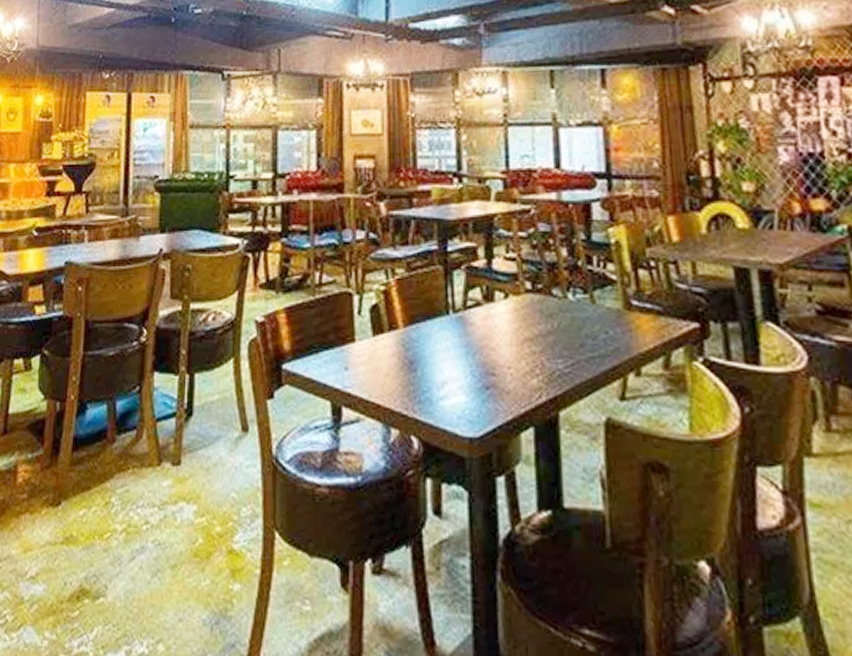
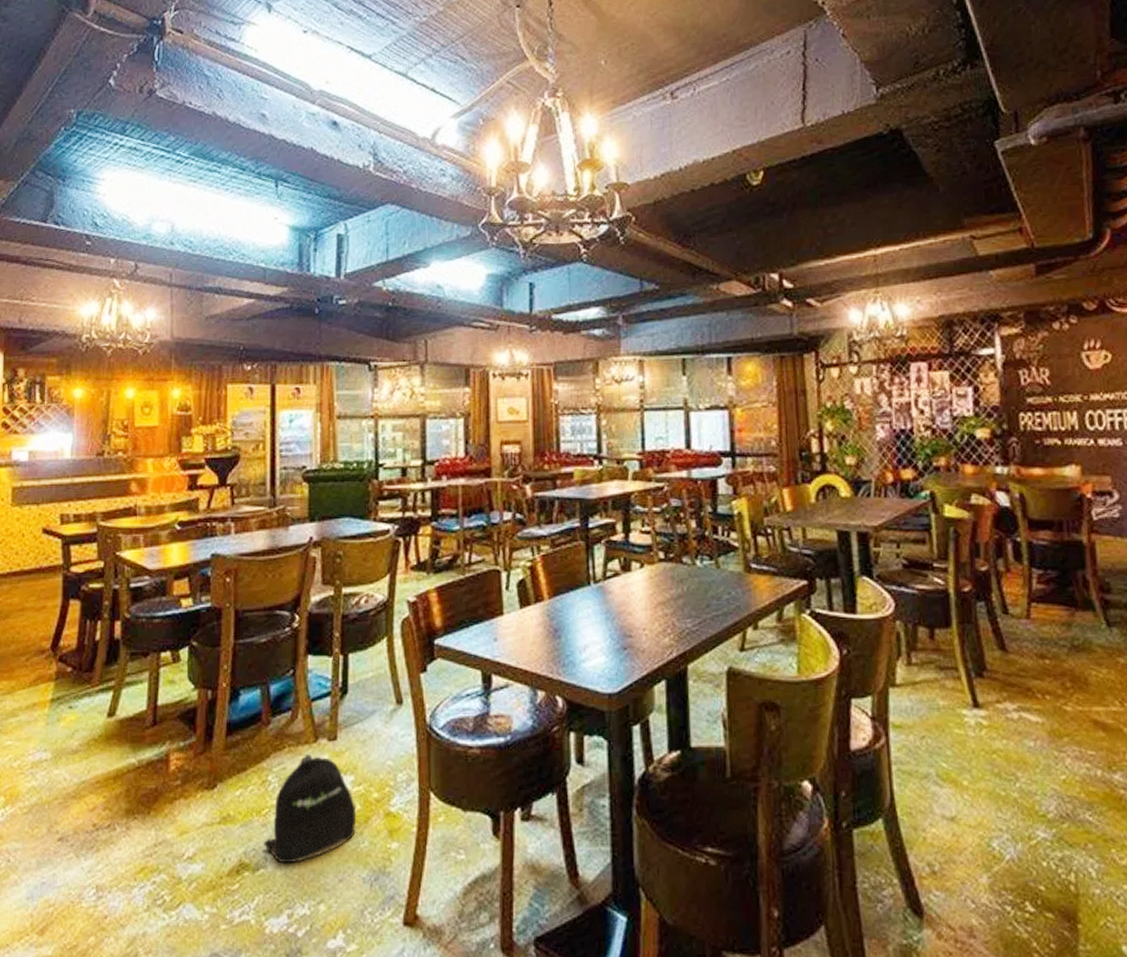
backpack: none [103,478,199,595] -> present [263,754,357,864]

